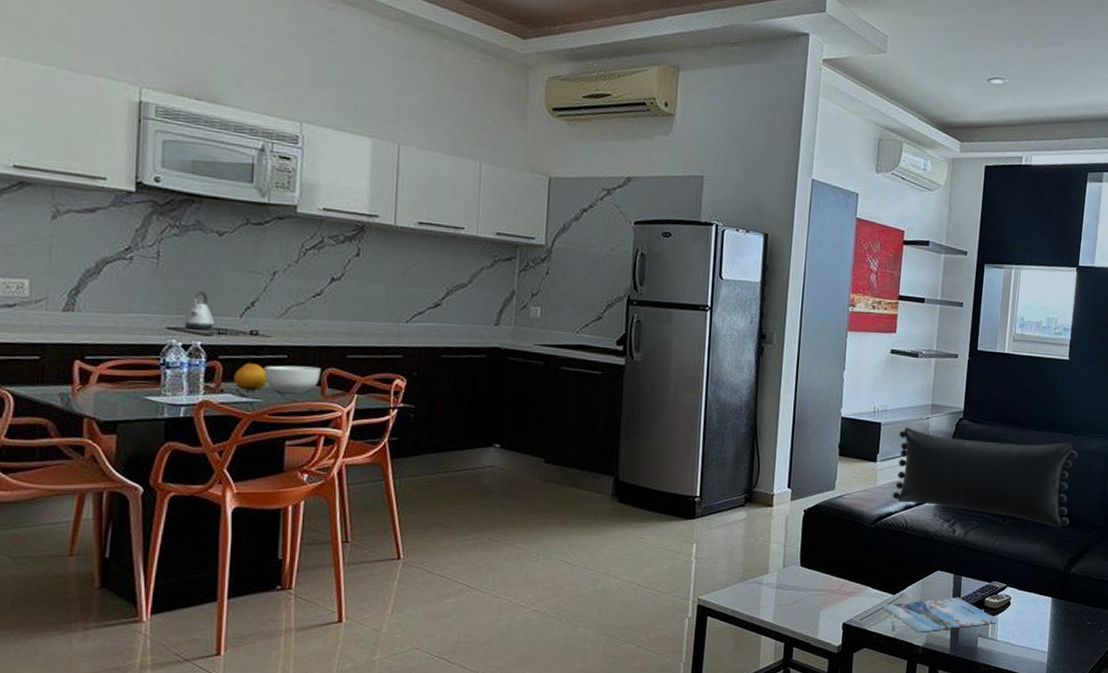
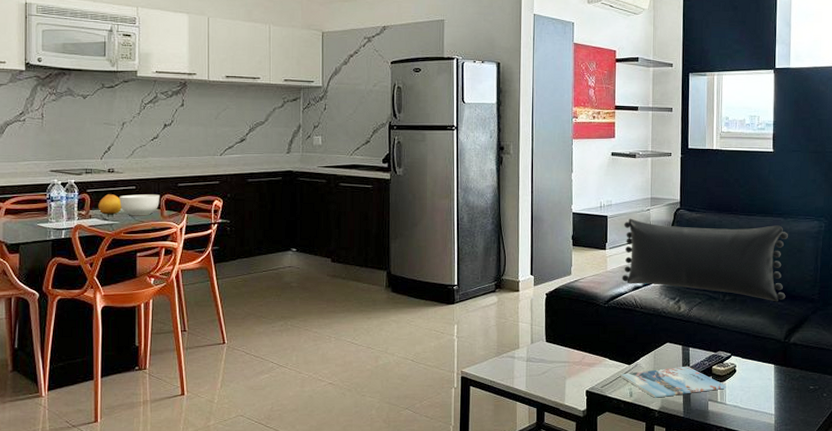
kettle: present [184,290,215,331] -> none [62,141,84,171]

